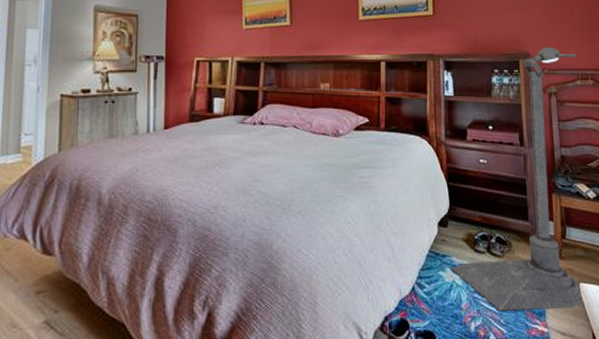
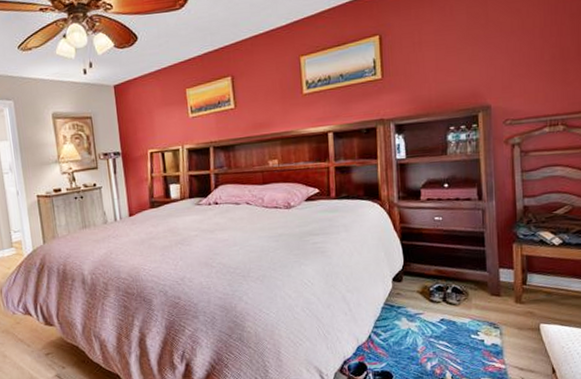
street lamp: present [451,47,585,311] -> none [406,95,546,352]

